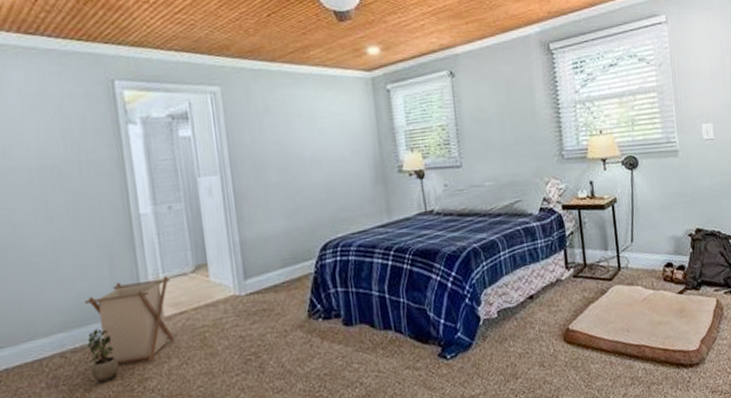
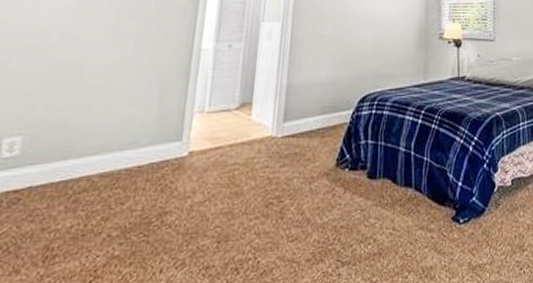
laundry basket: present [85,276,174,364] -> none [123,110,214,195]
potted plant: present [87,329,119,383] -> none [114,155,144,212]

